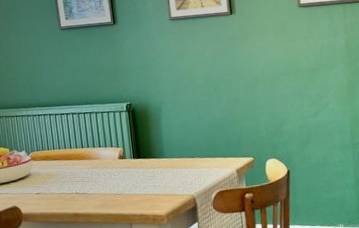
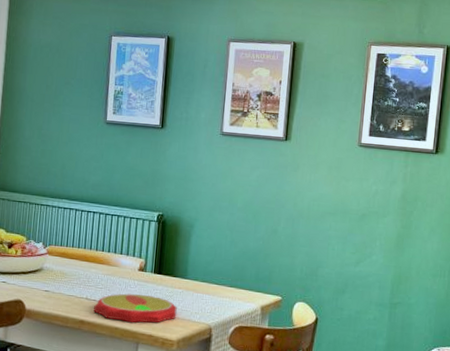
plate: none [84,179,161,208] -> present [94,293,177,323]

